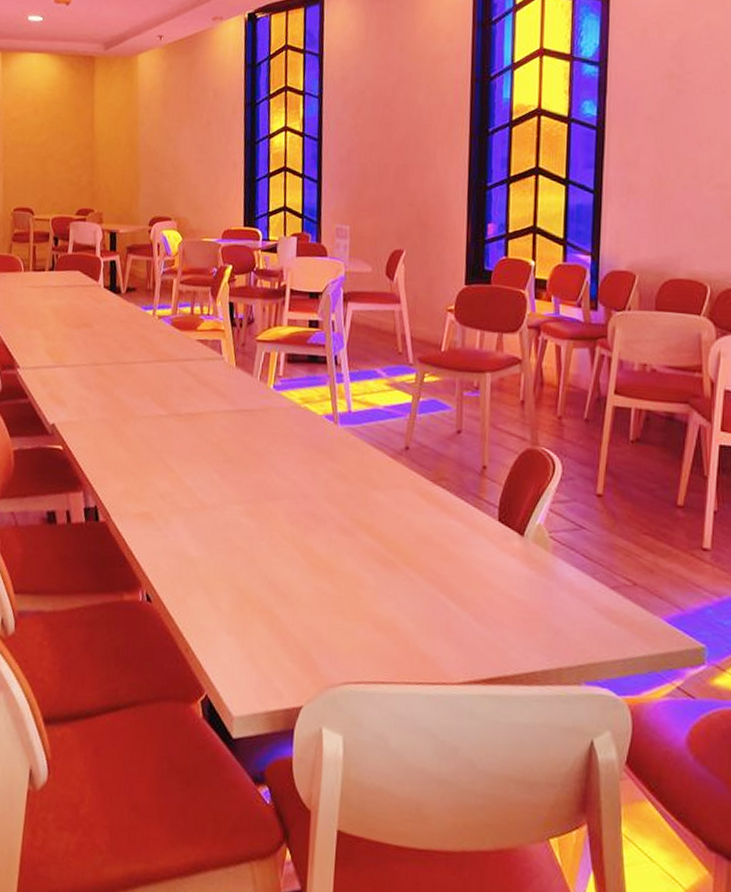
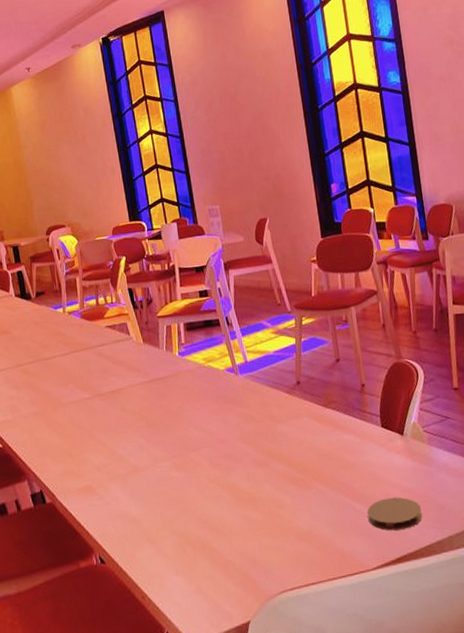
coaster: none [462,604,530,647] -> present [366,497,423,531]

